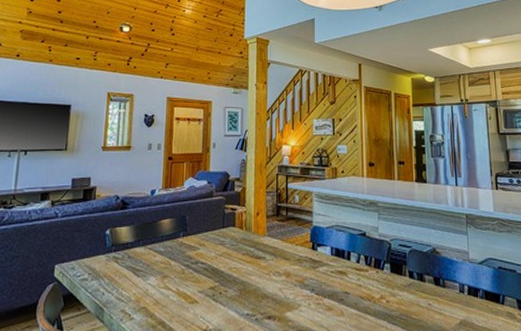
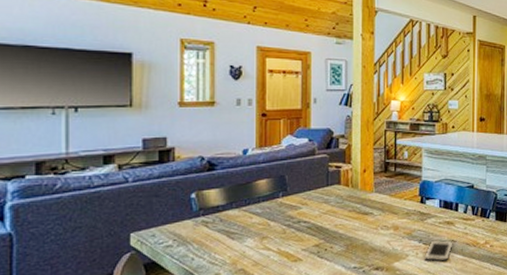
cell phone: none [317,290,345,315] -> present [425,240,452,262]

